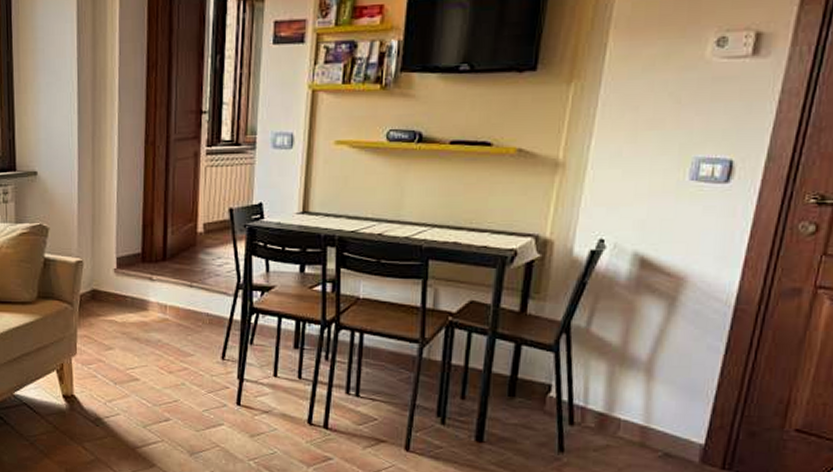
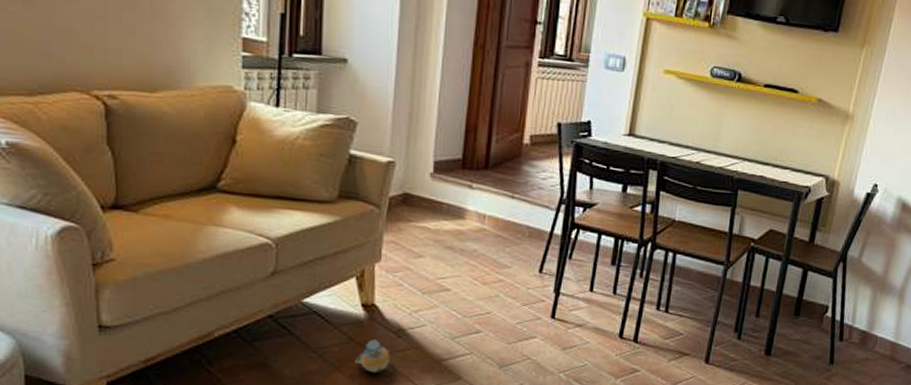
plush toy: none [60,428,90,460] -> present [355,339,390,373]

